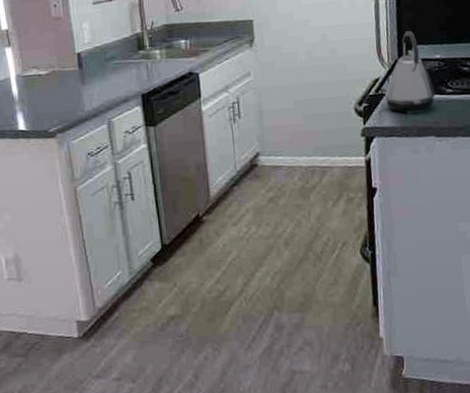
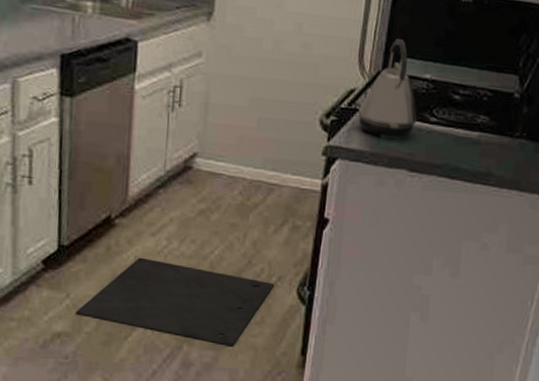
door mat: none [183,244,341,307] -> present [75,257,275,347]

